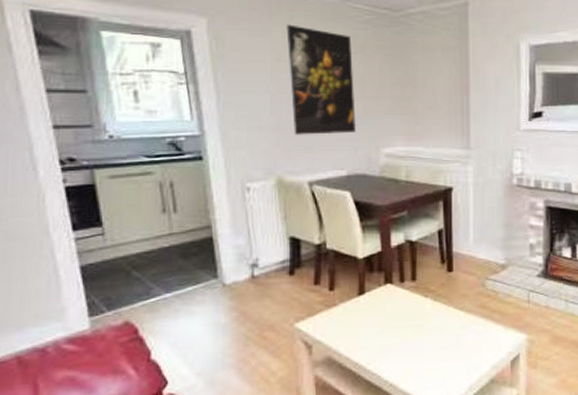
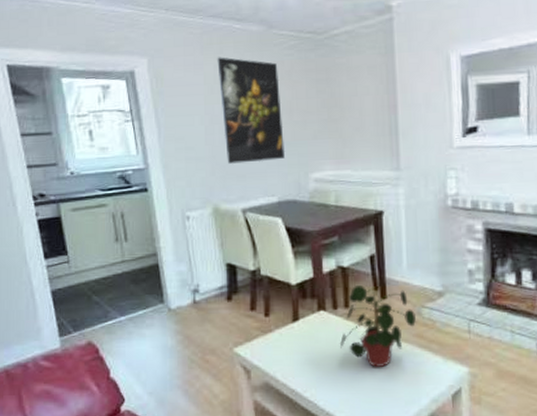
potted plant: none [405,259,481,337] -> present [339,285,417,367]

